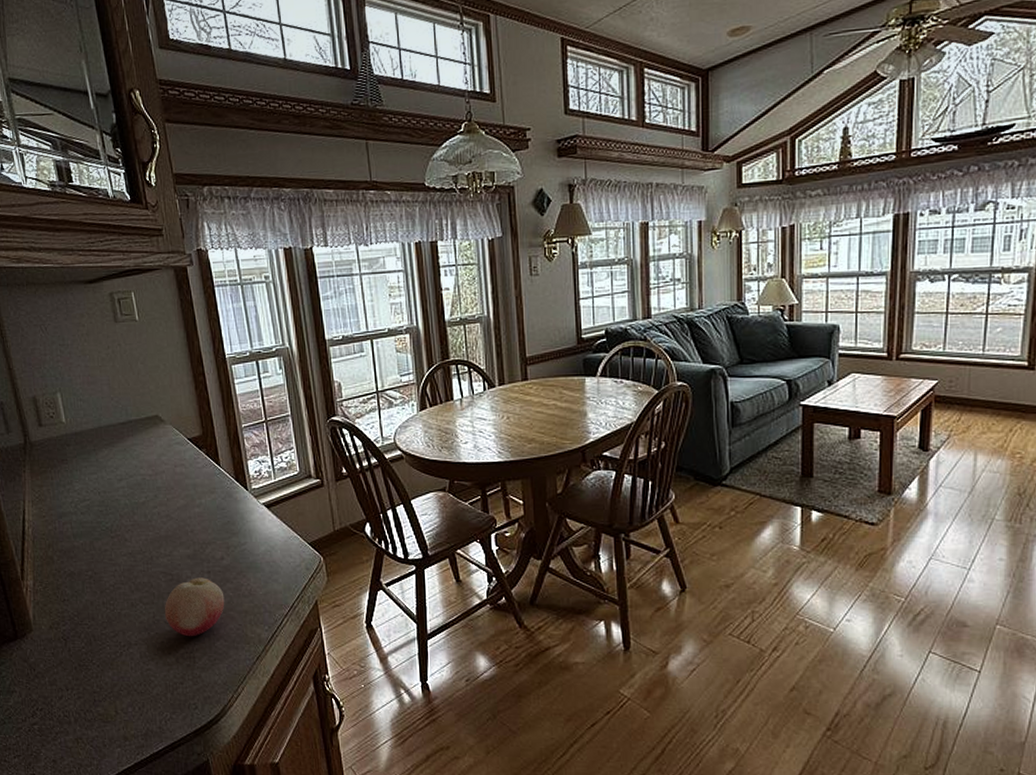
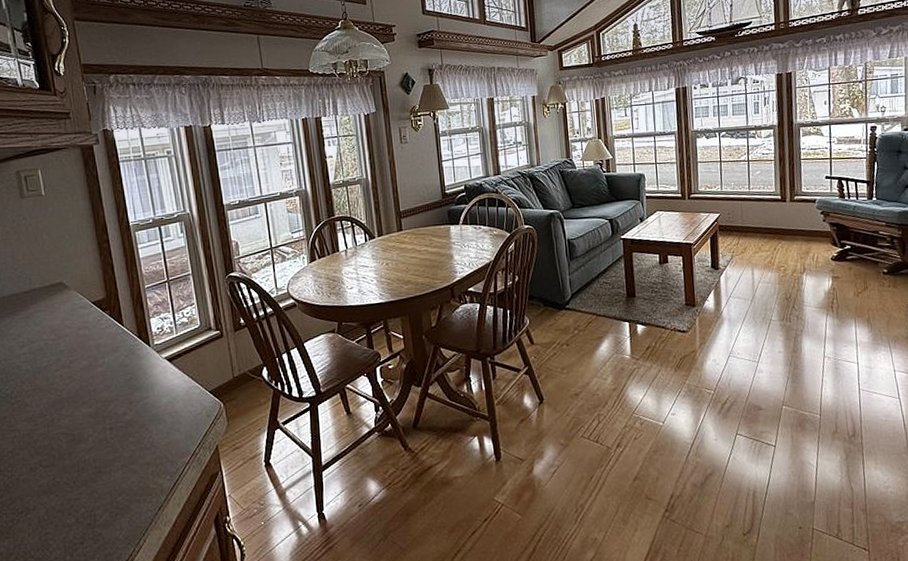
fruit: present [164,577,225,637] -> none [64,434,127,496]

